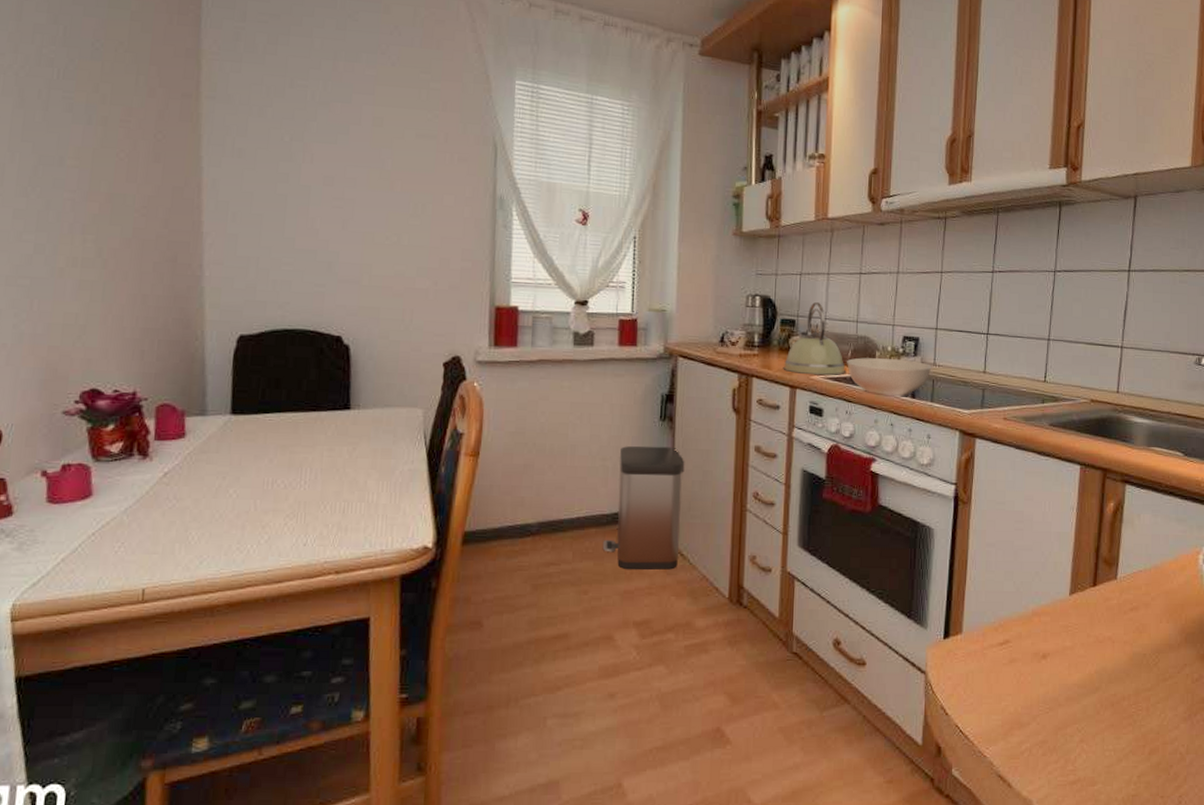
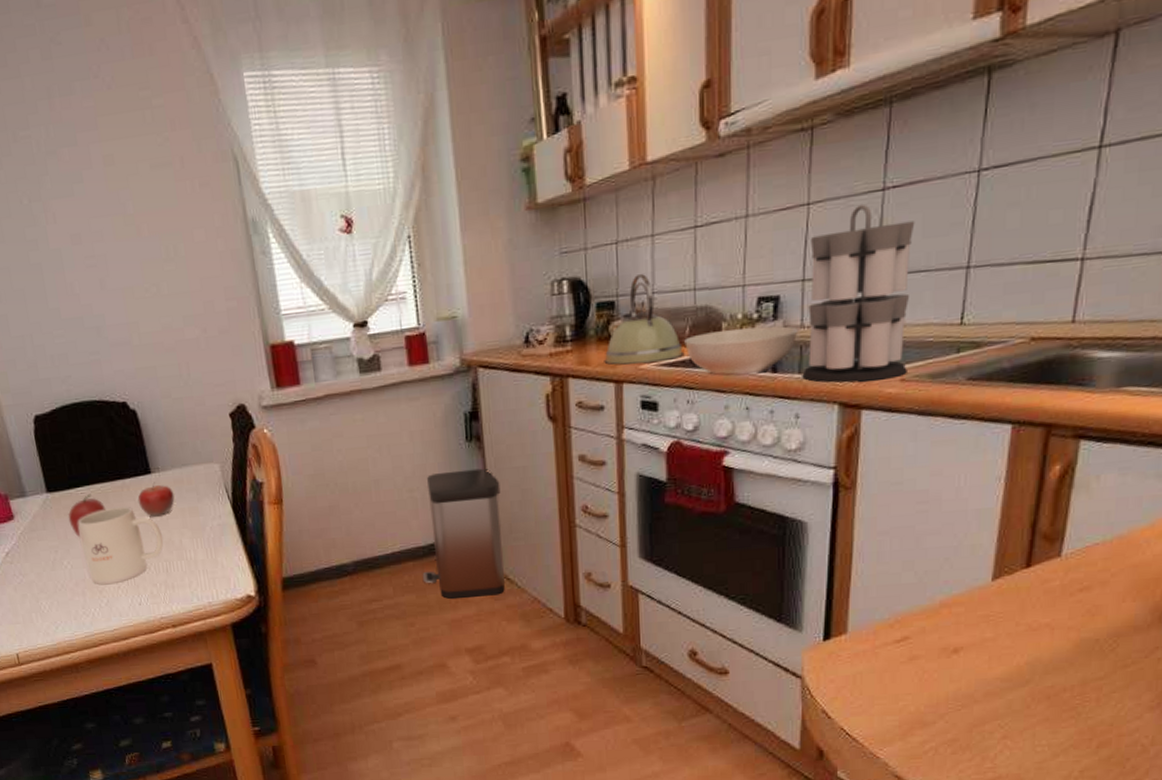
fruit: none [247,422,293,466] -> present [67,494,106,538]
mug: none [253,438,348,520] -> present [77,506,164,585]
fruit: none [329,418,370,453] -> present [137,482,175,516]
spice rack: none [933,279,1014,416] -> present [802,204,915,384]

